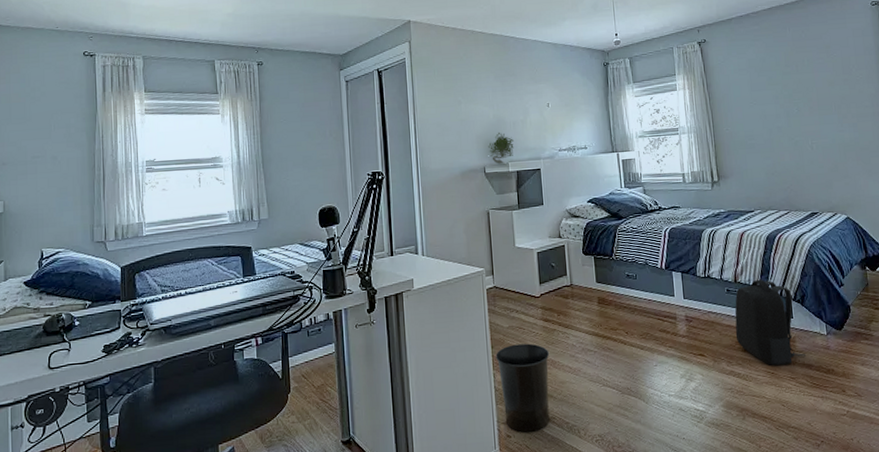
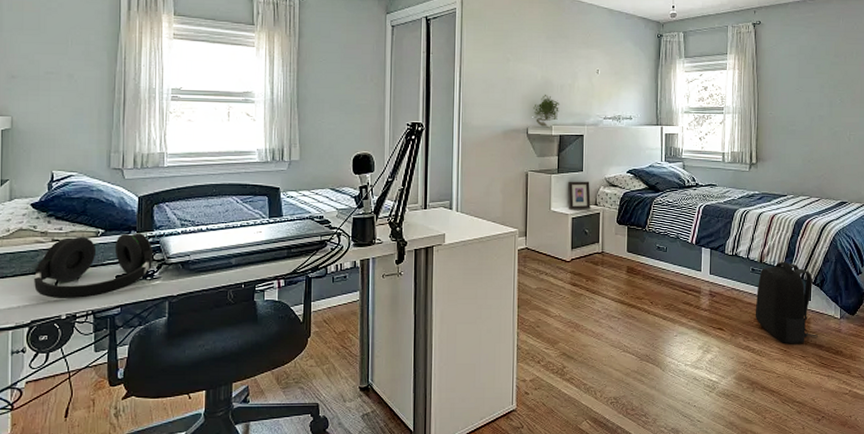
headphones: none [29,302,138,373] -> present [34,233,154,299]
waste bin: present [496,343,550,433] -> none [521,306,575,391]
picture frame: none [530,214,555,245] -> present [568,181,591,210]

